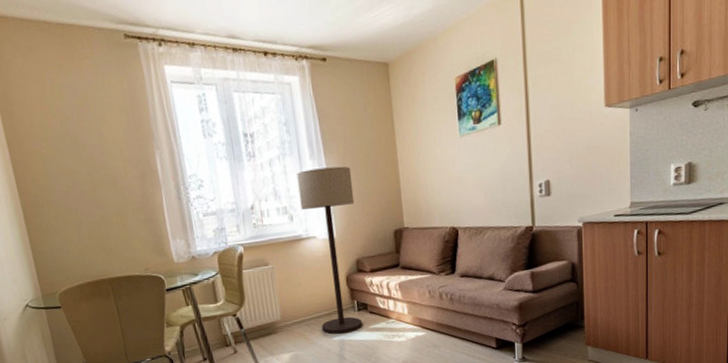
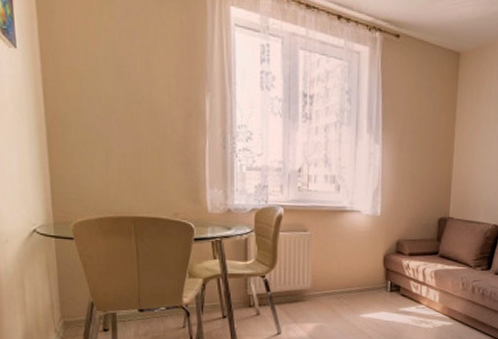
floor lamp: present [297,166,363,334] -> none [350,142,407,312]

